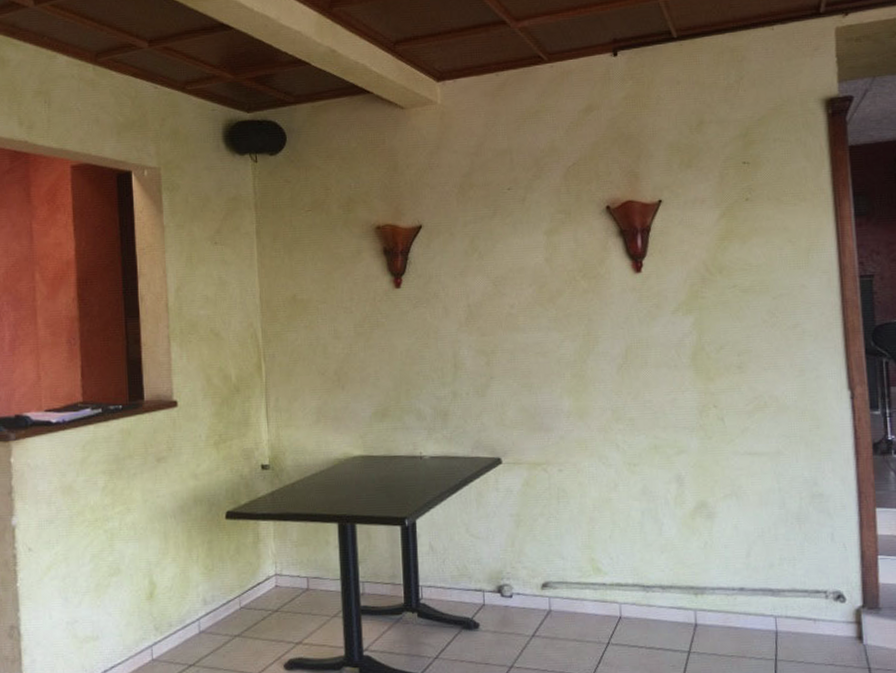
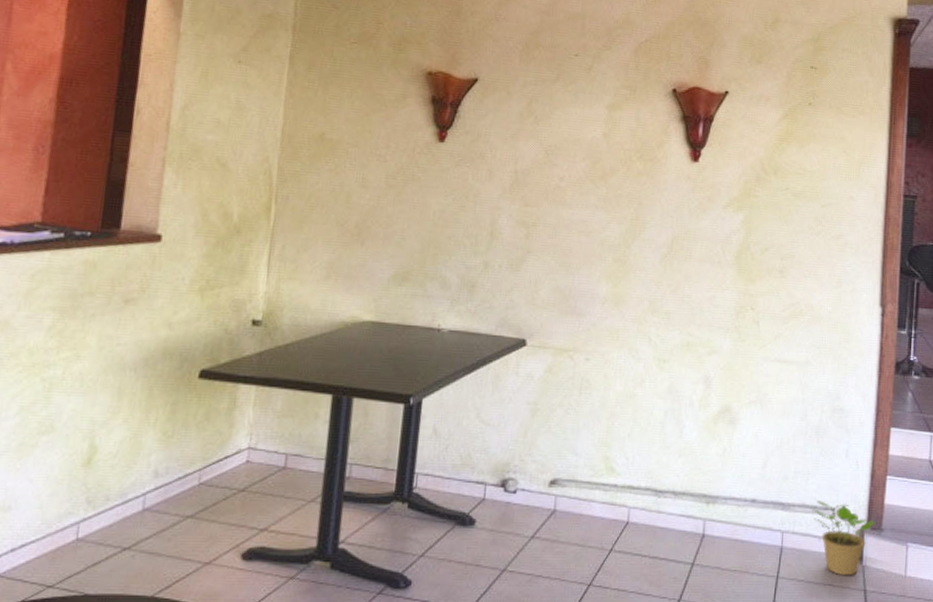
potted plant: none [801,584,871,656] -> present [810,501,875,576]

